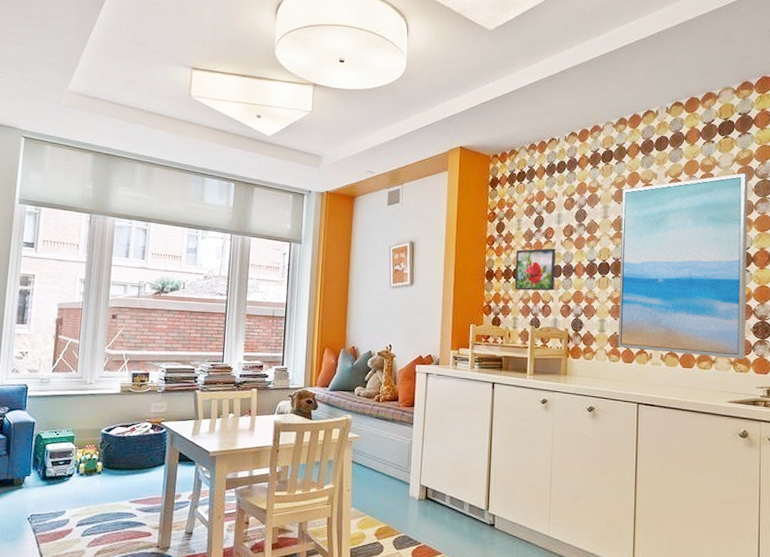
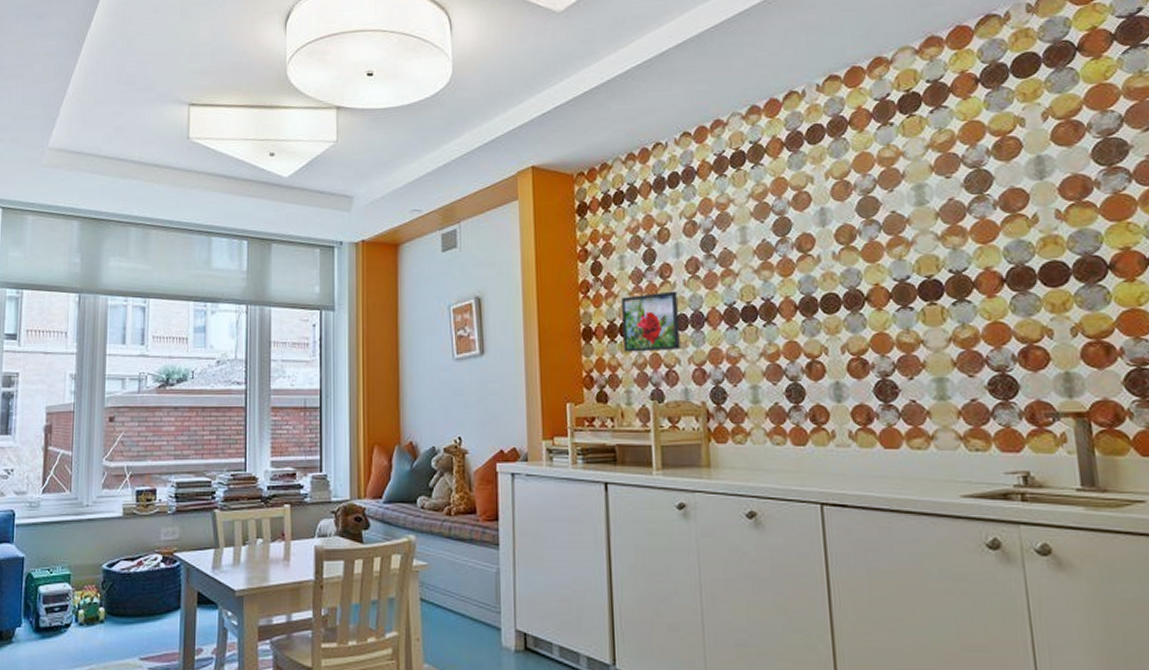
wall art: present [617,173,748,359] -> none [765,163,982,432]

